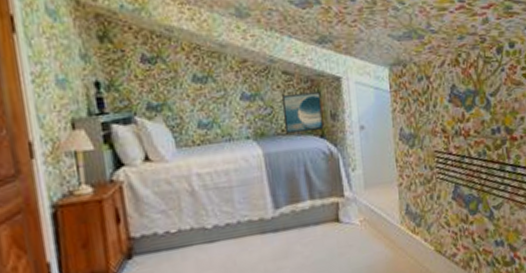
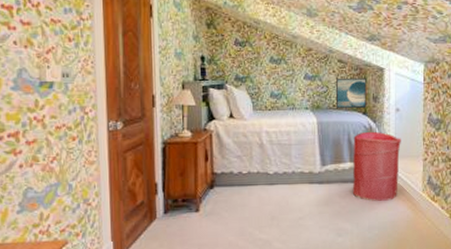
laundry hamper: none [311,157,372,246] -> present [352,131,401,201]

